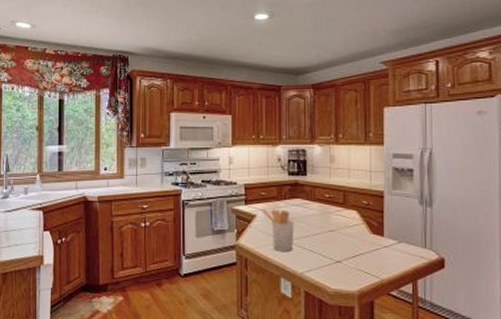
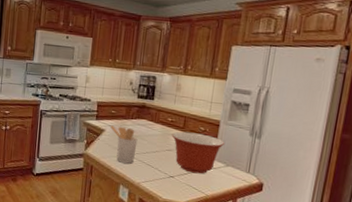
mixing bowl: none [331,208,392,255] -> present [171,131,225,174]

